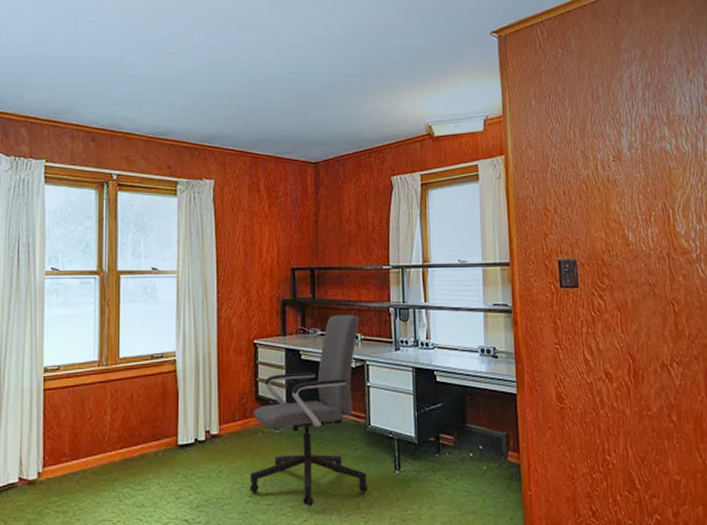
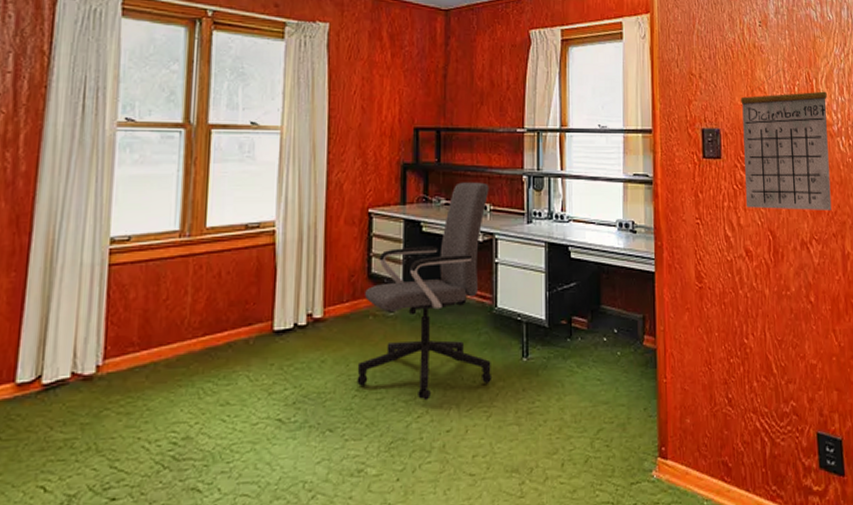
calendar: none [596,200,692,335] -> present [741,68,832,210]

